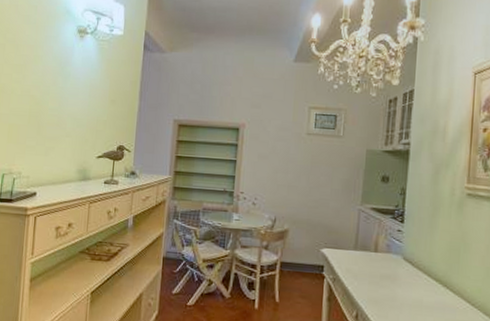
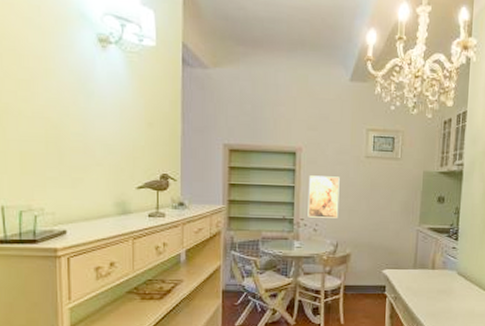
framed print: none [247,150,281,193] -> present [308,175,340,218]

